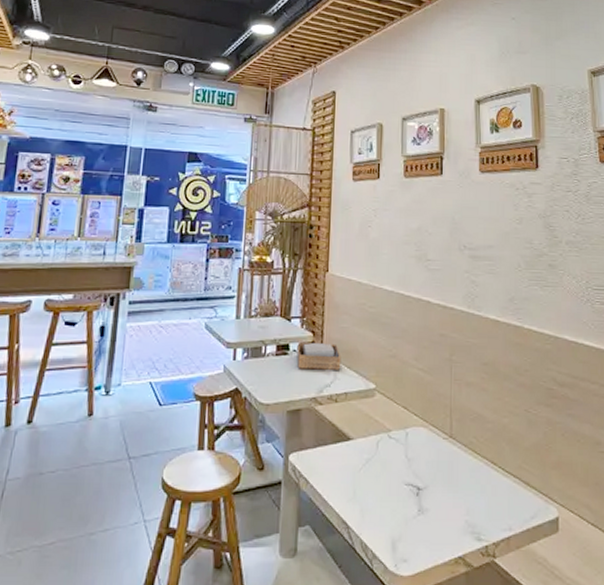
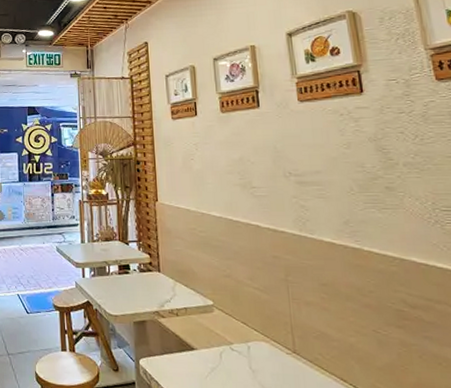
napkin holder: present [297,343,341,370] -> none [136,263,179,288]

